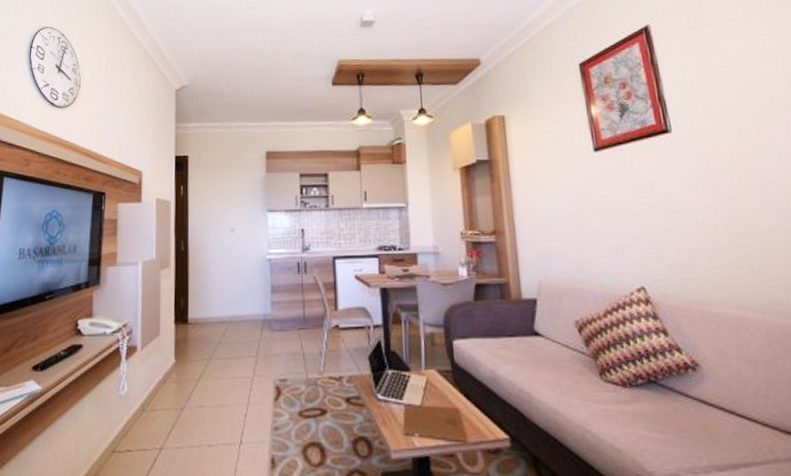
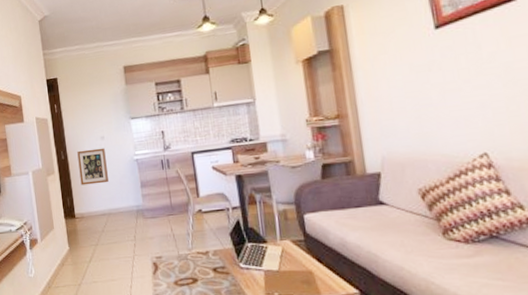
wall art: none [200,242,234,284] -> present [77,147,109,186]

